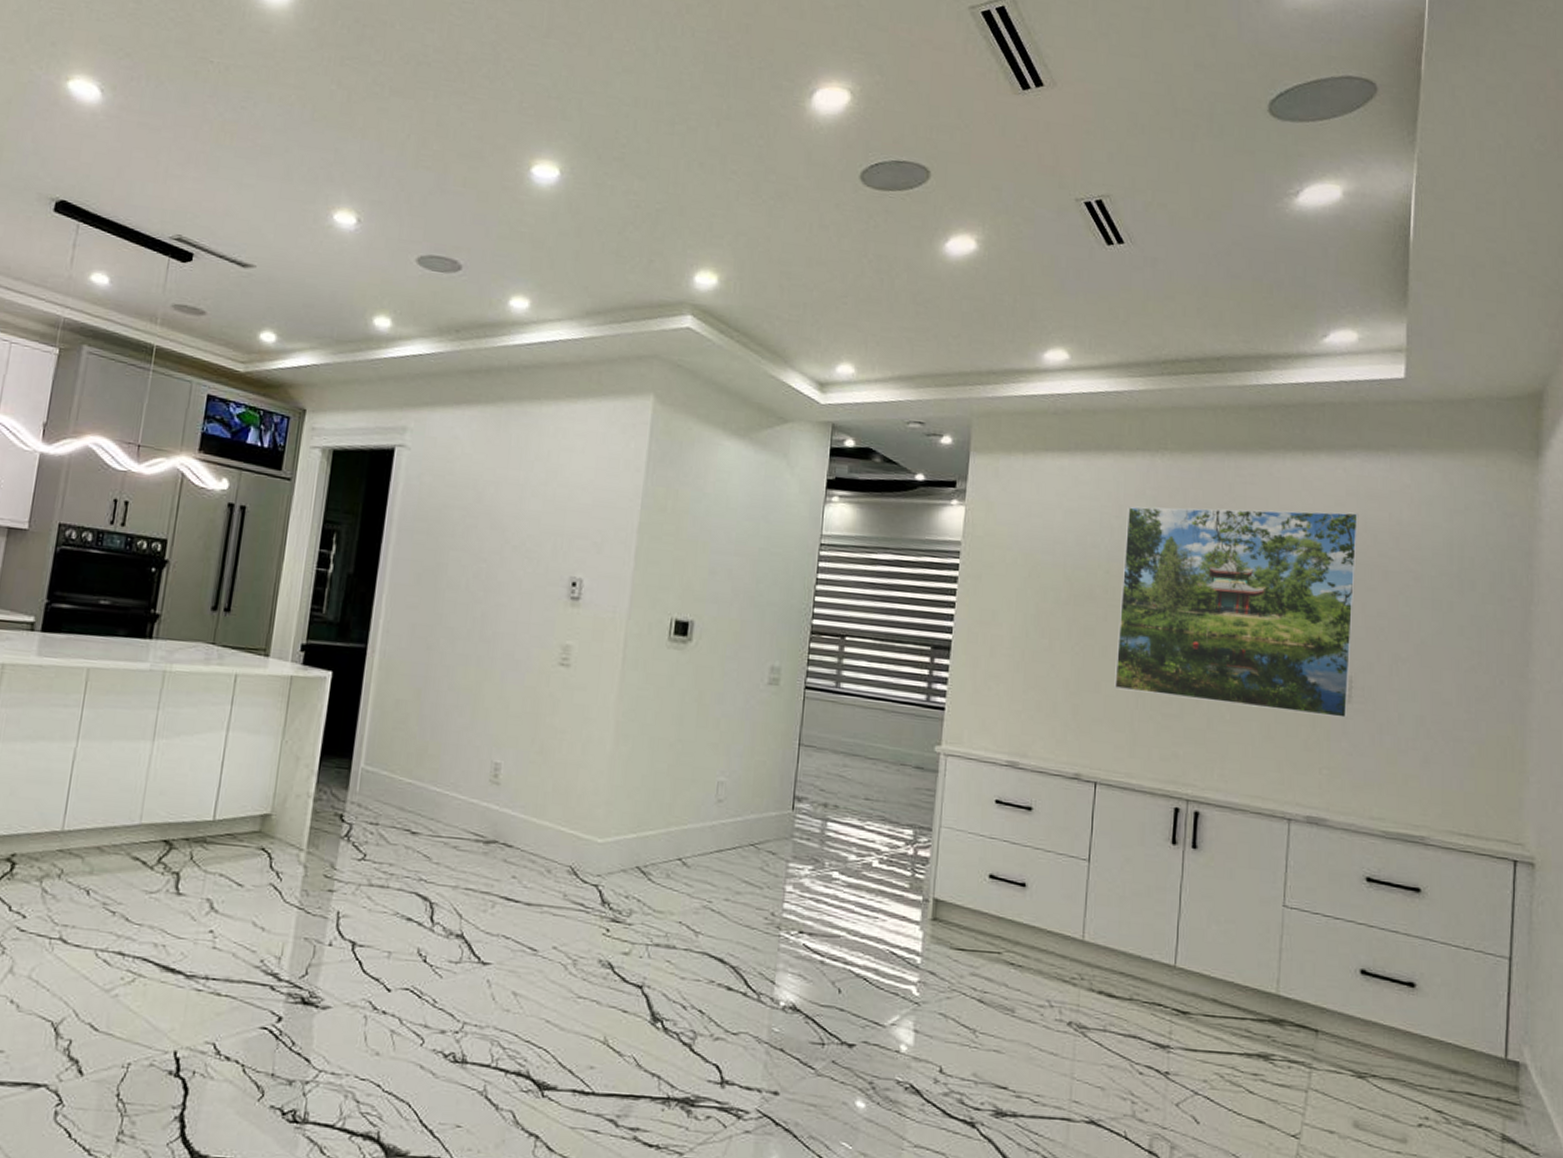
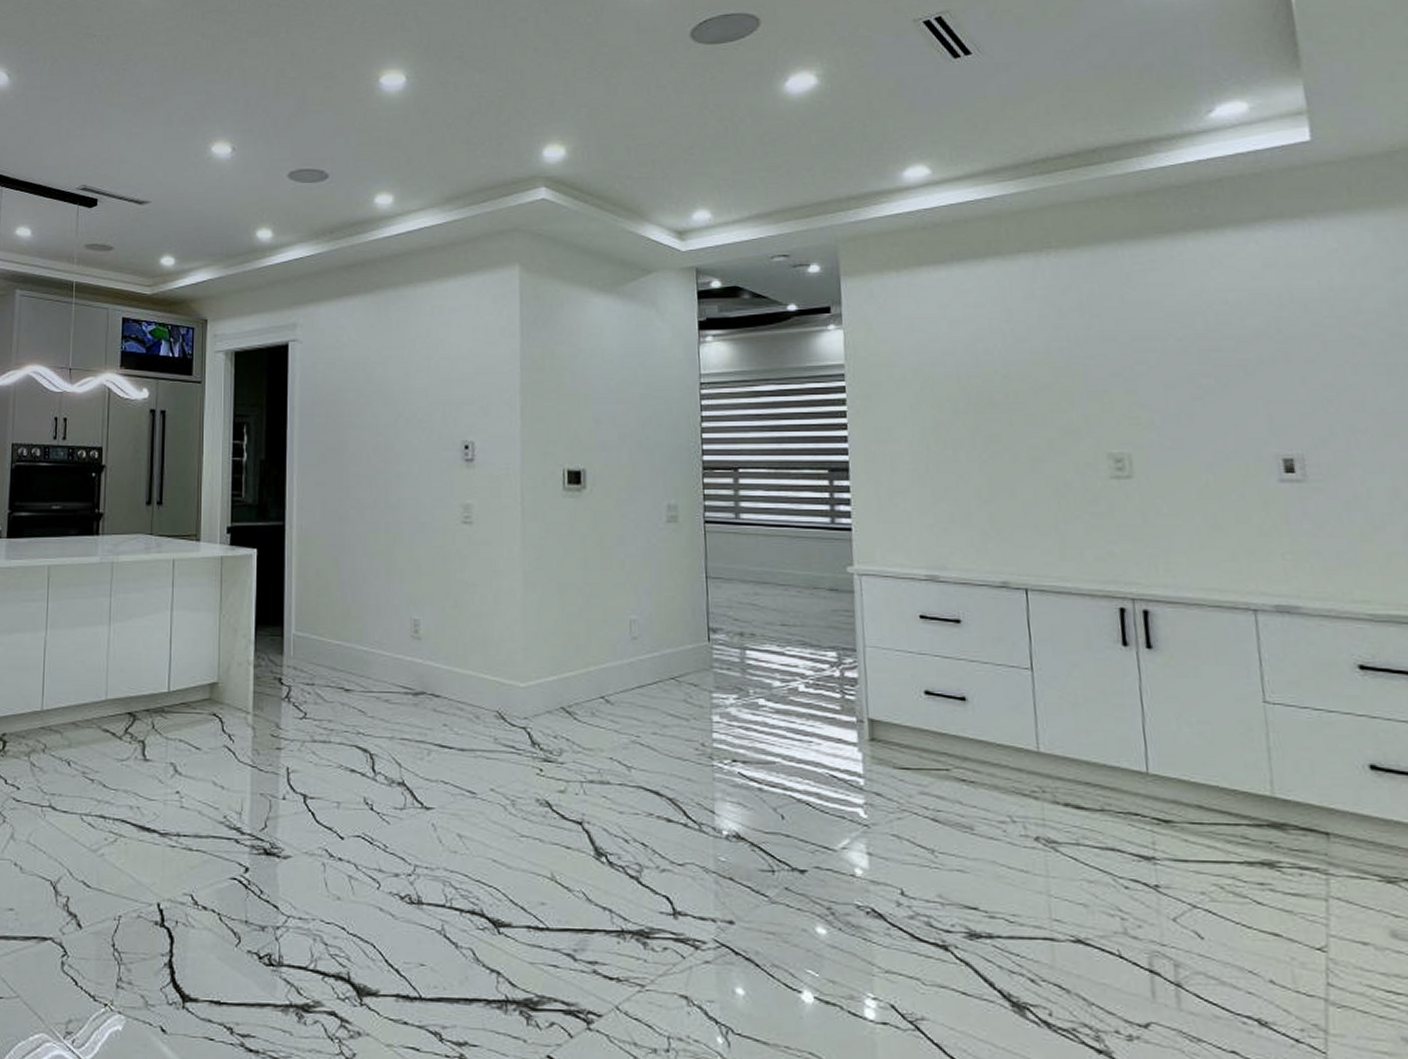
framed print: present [1114,506,1359,718] -> none [1017,285,1306,498]

